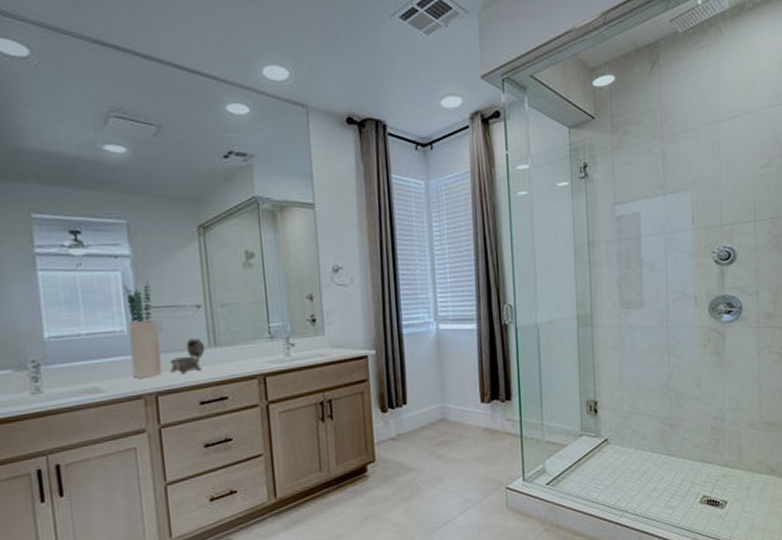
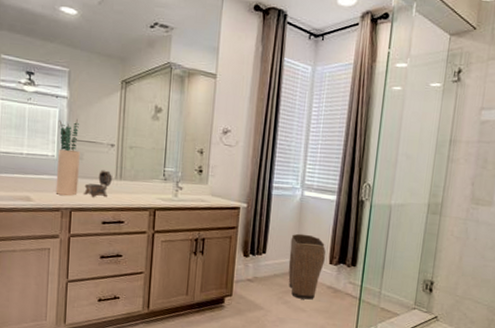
laundry basket: none [433,373,475,450] -> present [288,233,326,300]

